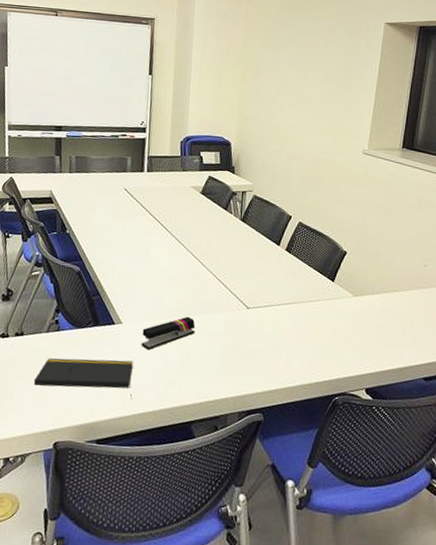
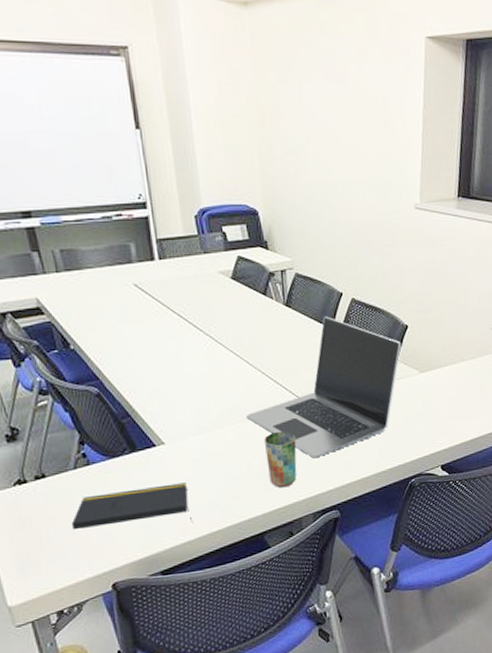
stapler: present [141,316,196,351] -> none [190,423,252,468]
laptop: none [194,234,339,360] -> present [247,316,402,459]
cup: none [204,329,234,383] -> present [263,431,297,488]

